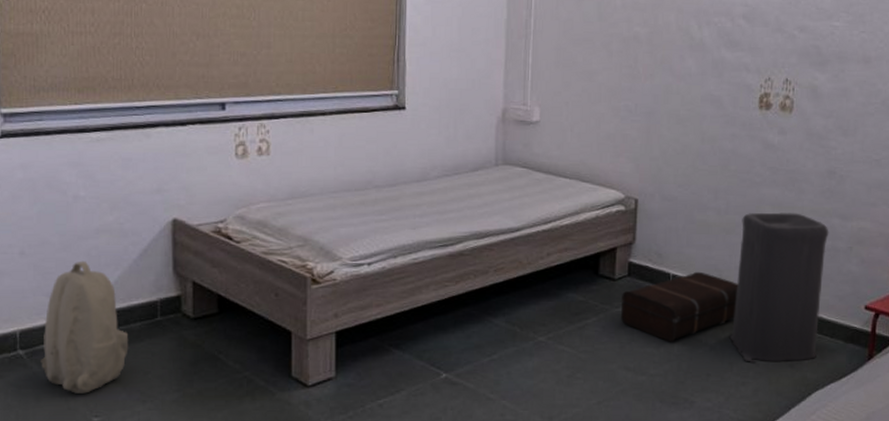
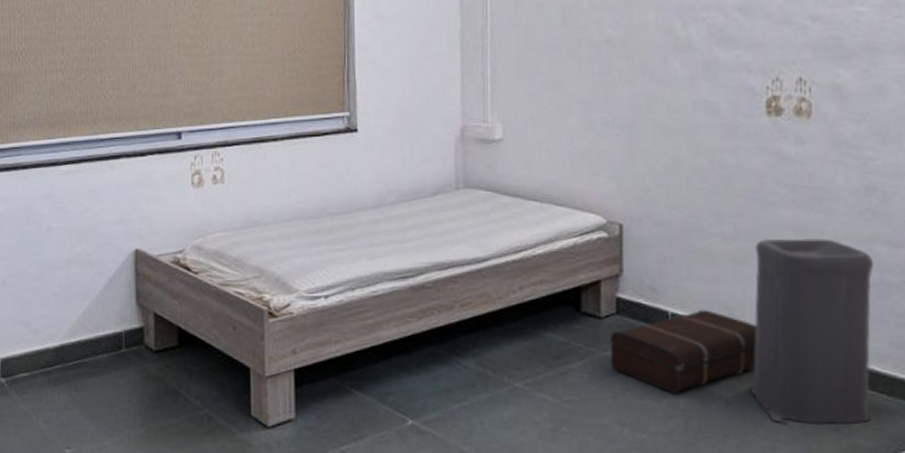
backpack: present [39,260,129,394] -> none [18,291,97,424]

